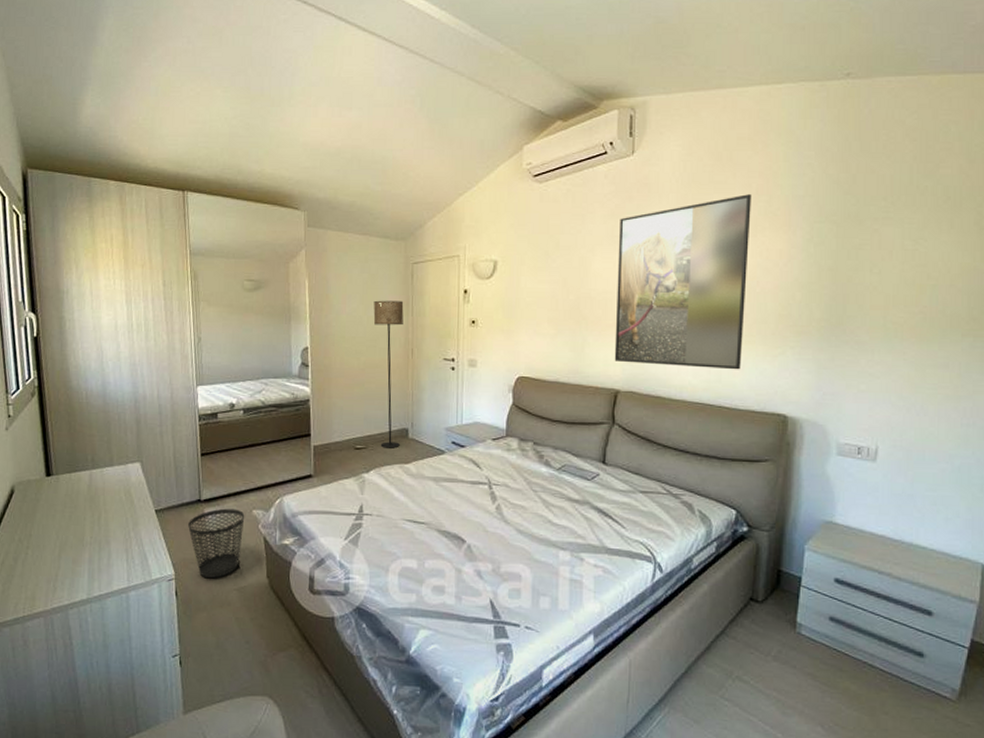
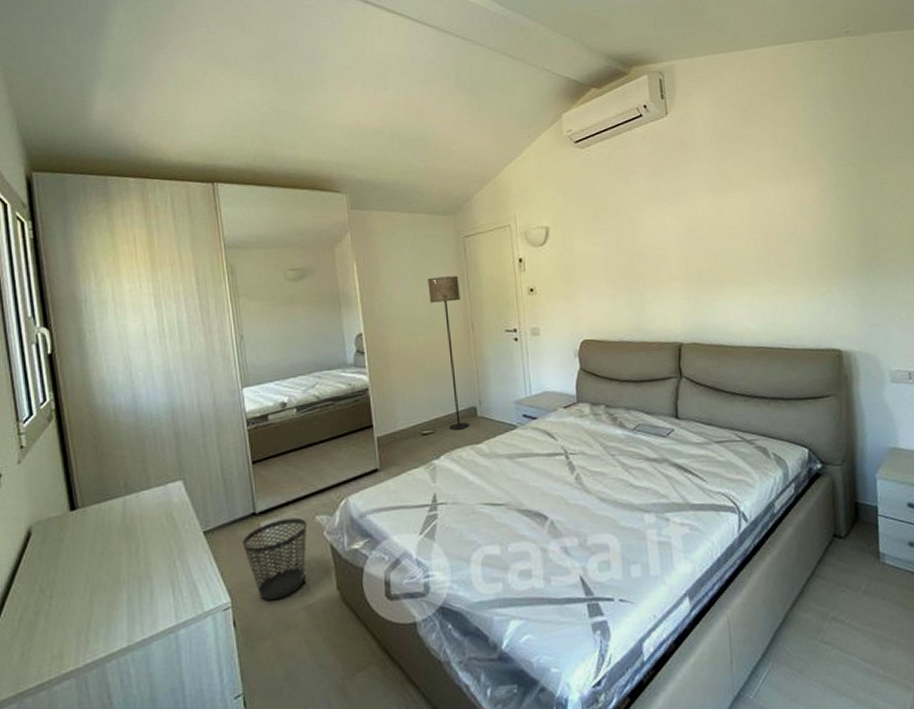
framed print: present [614,194,752,370] -> none [662,145,793,315]

